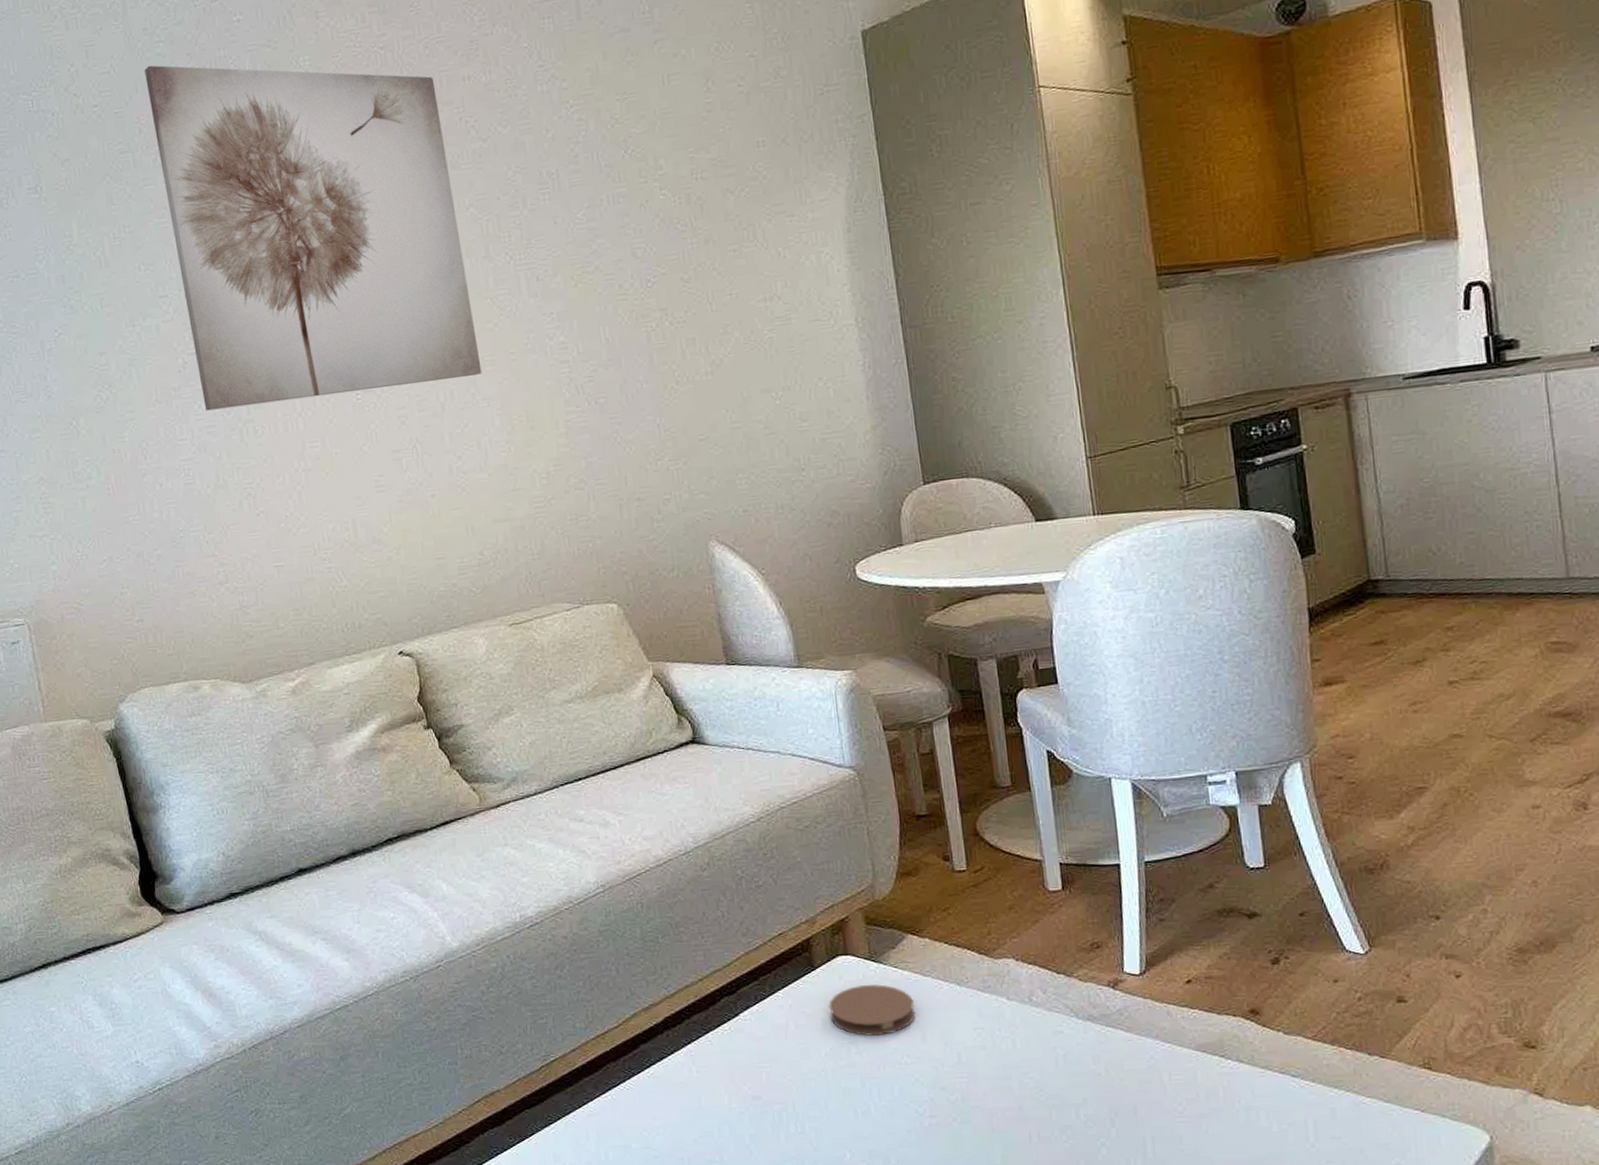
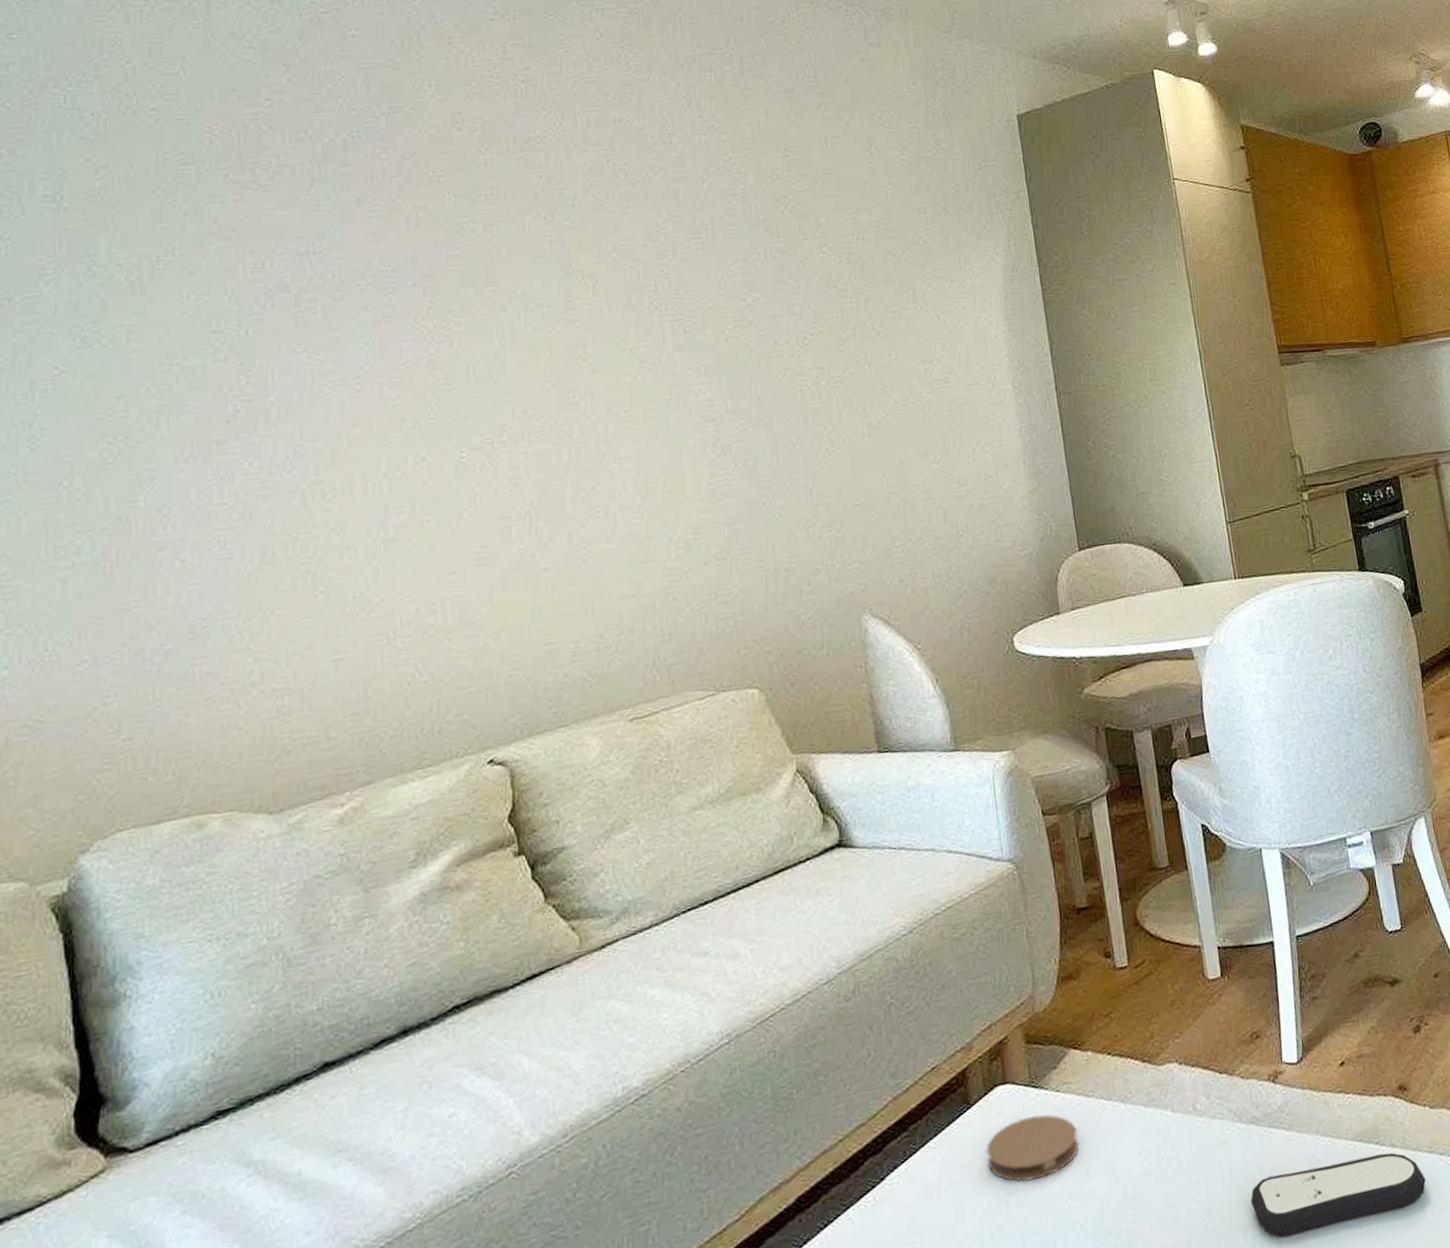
wall art: present [144,65,482,411] -> none [225,71,615,470]
remote control: none [1084,1065,1274,1121] -> present [1250,1152,1426,1238]

